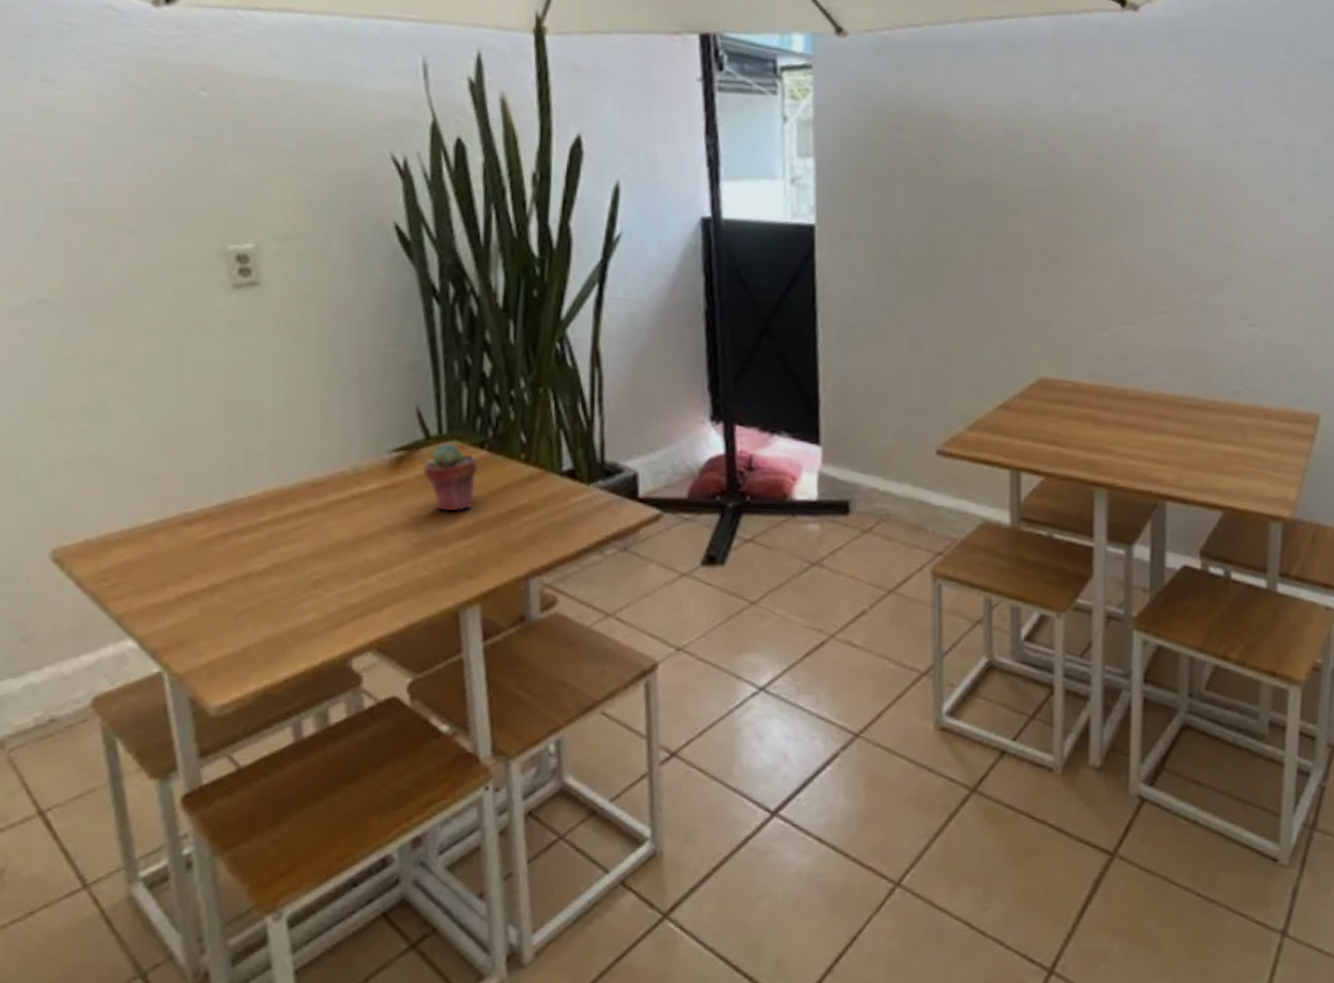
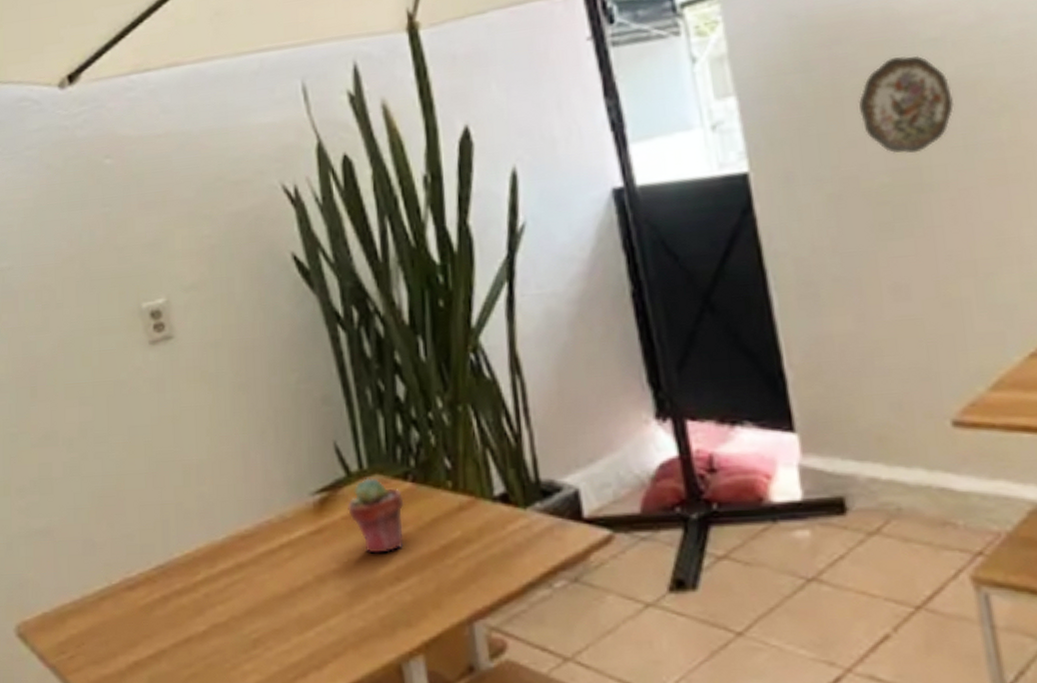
decorative plate: none [908,152,978,234] -> present [859,55,954,154]

